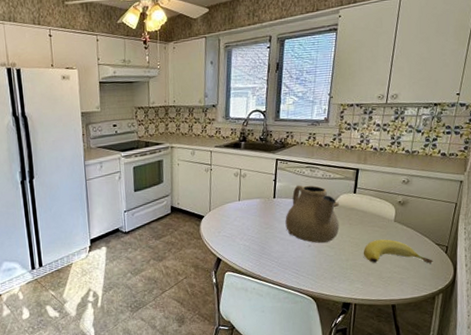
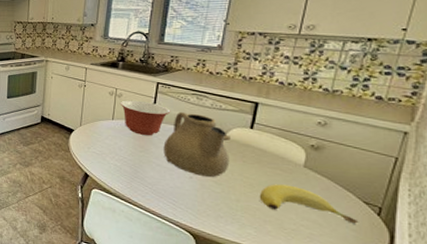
mixing bowl: none [244,178,290,213] -> present [120,100,171,136]

